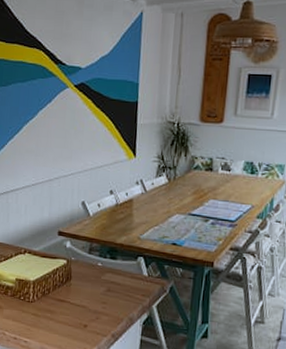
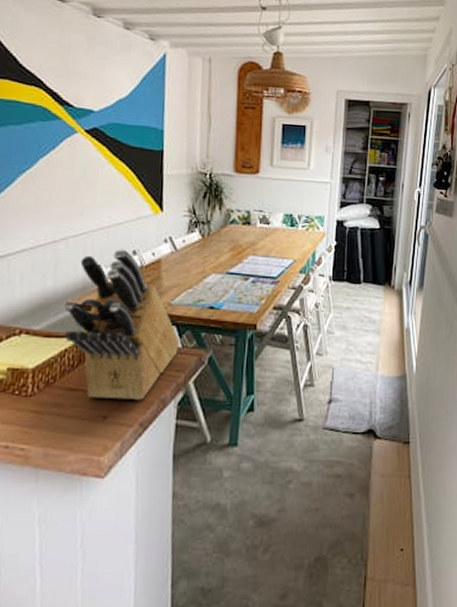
knife block: none [56,188,147,316] -> present [64,249,180,401]

